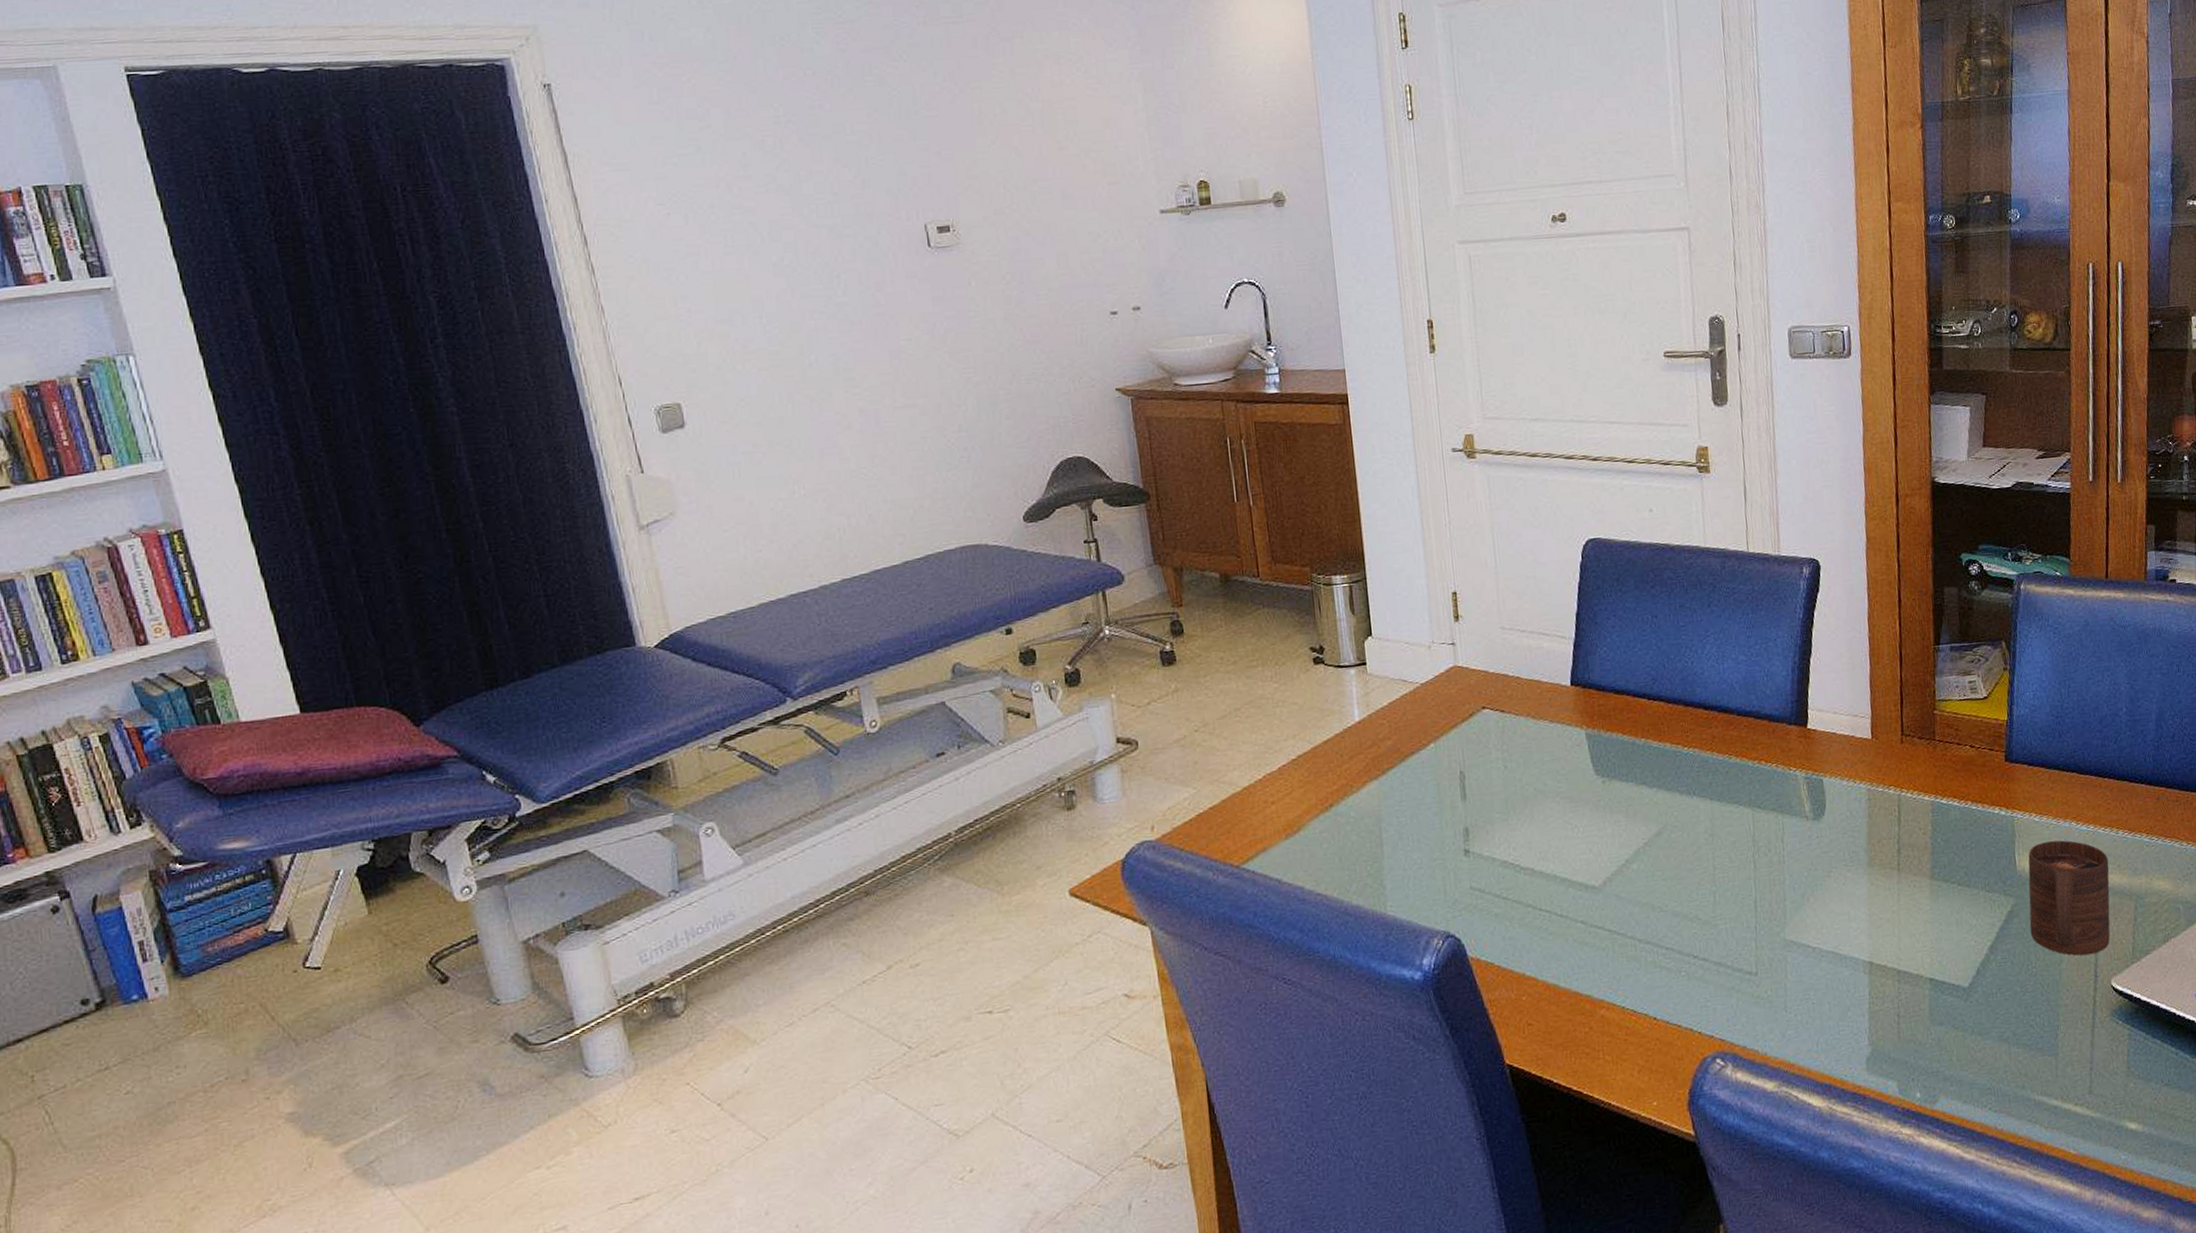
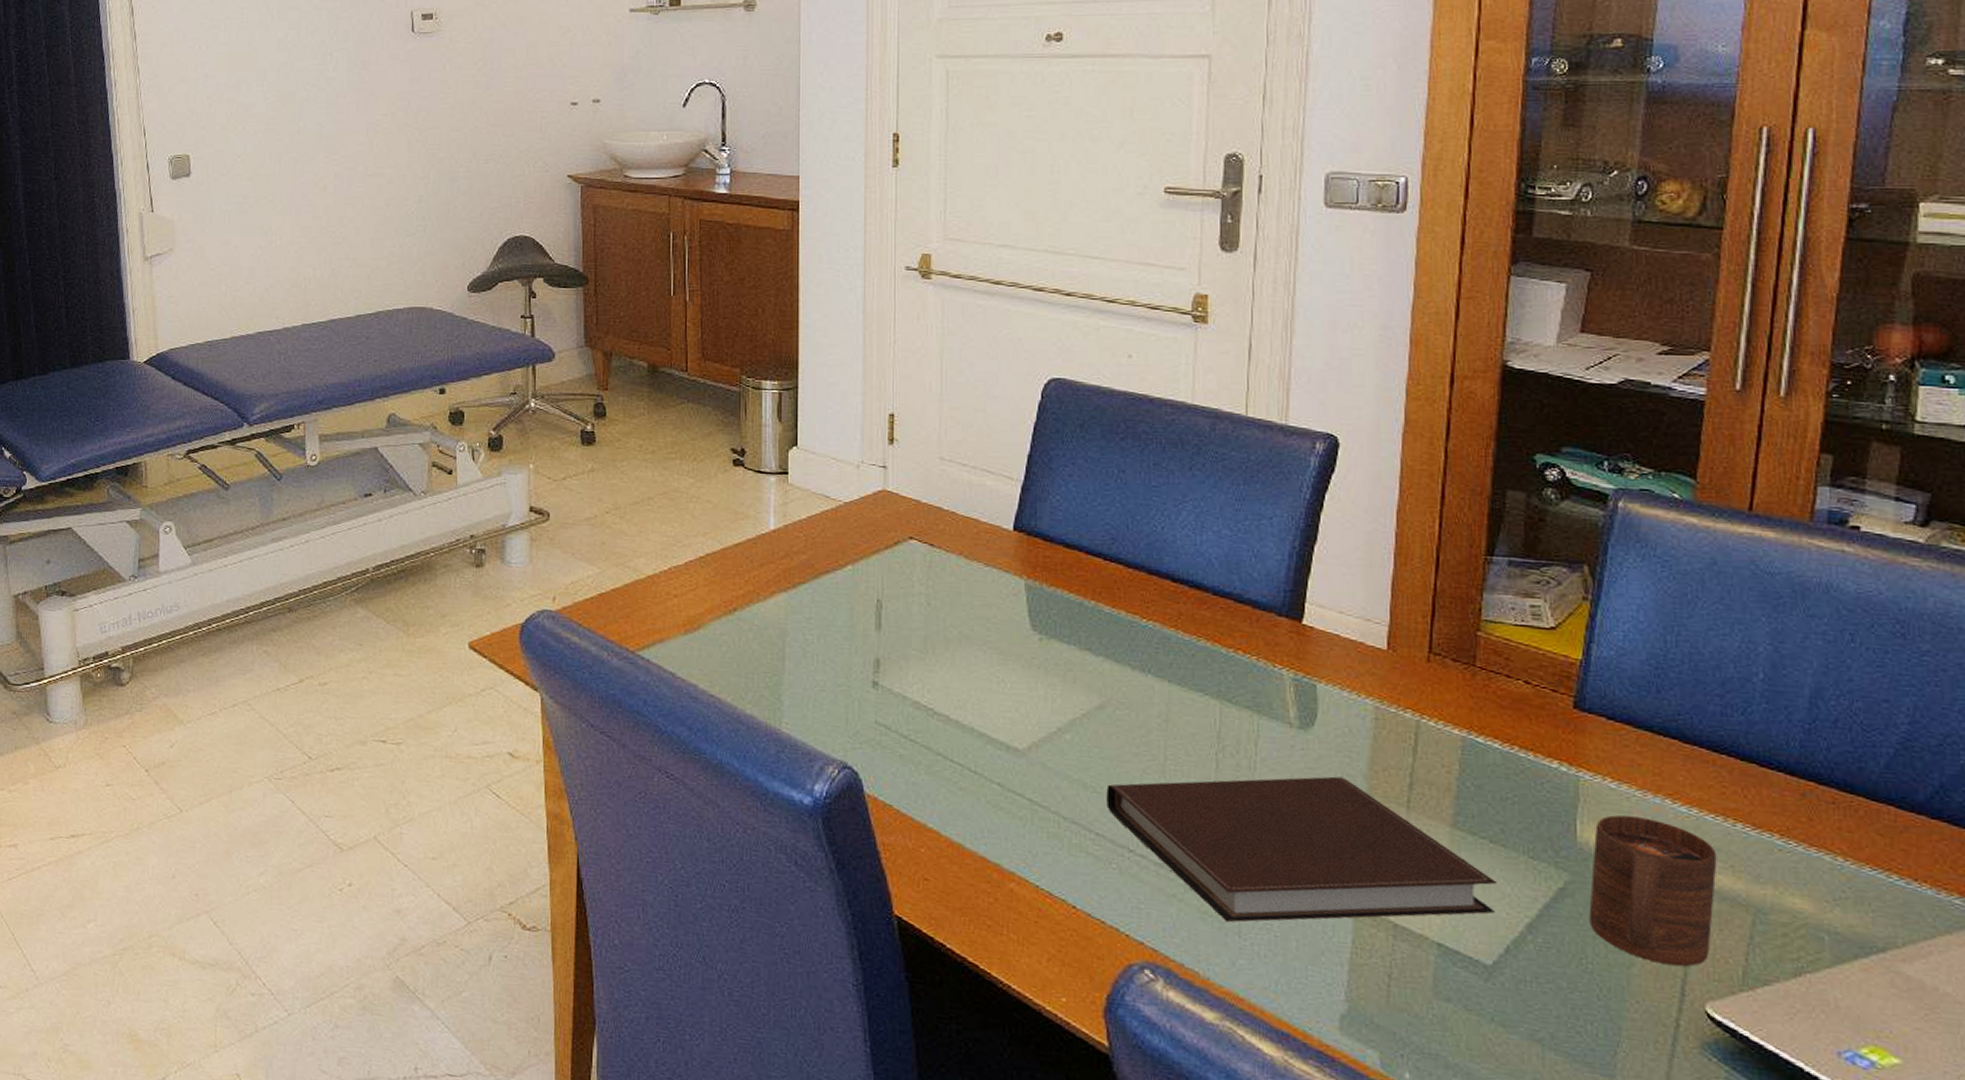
notebook: none [1670,854,1967,1000] -> present [1106,776,1498,922]

